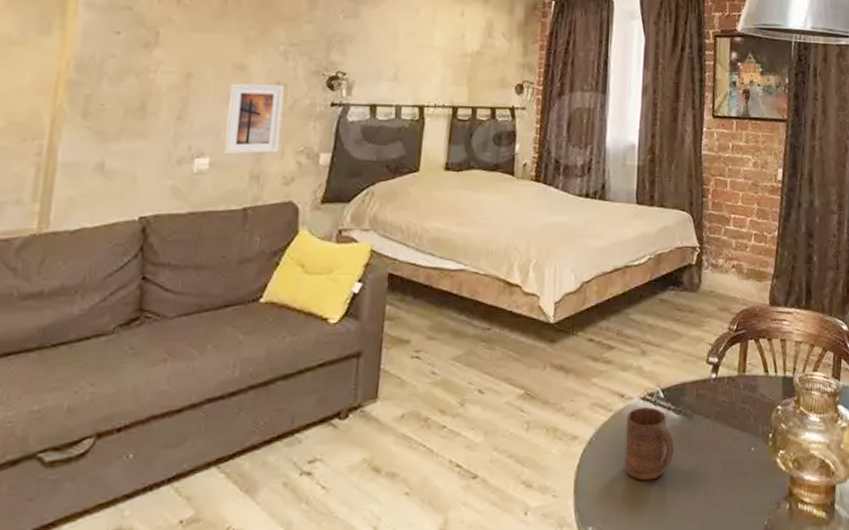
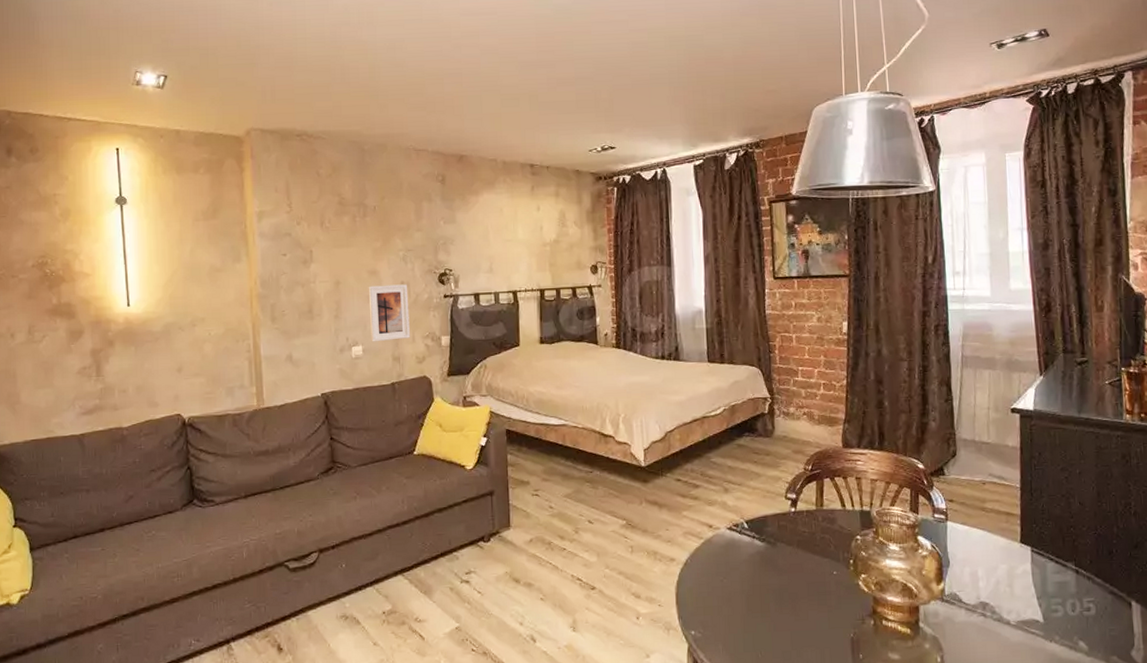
cup: present [624,407,674,481] -> none [716,536,761,596]

